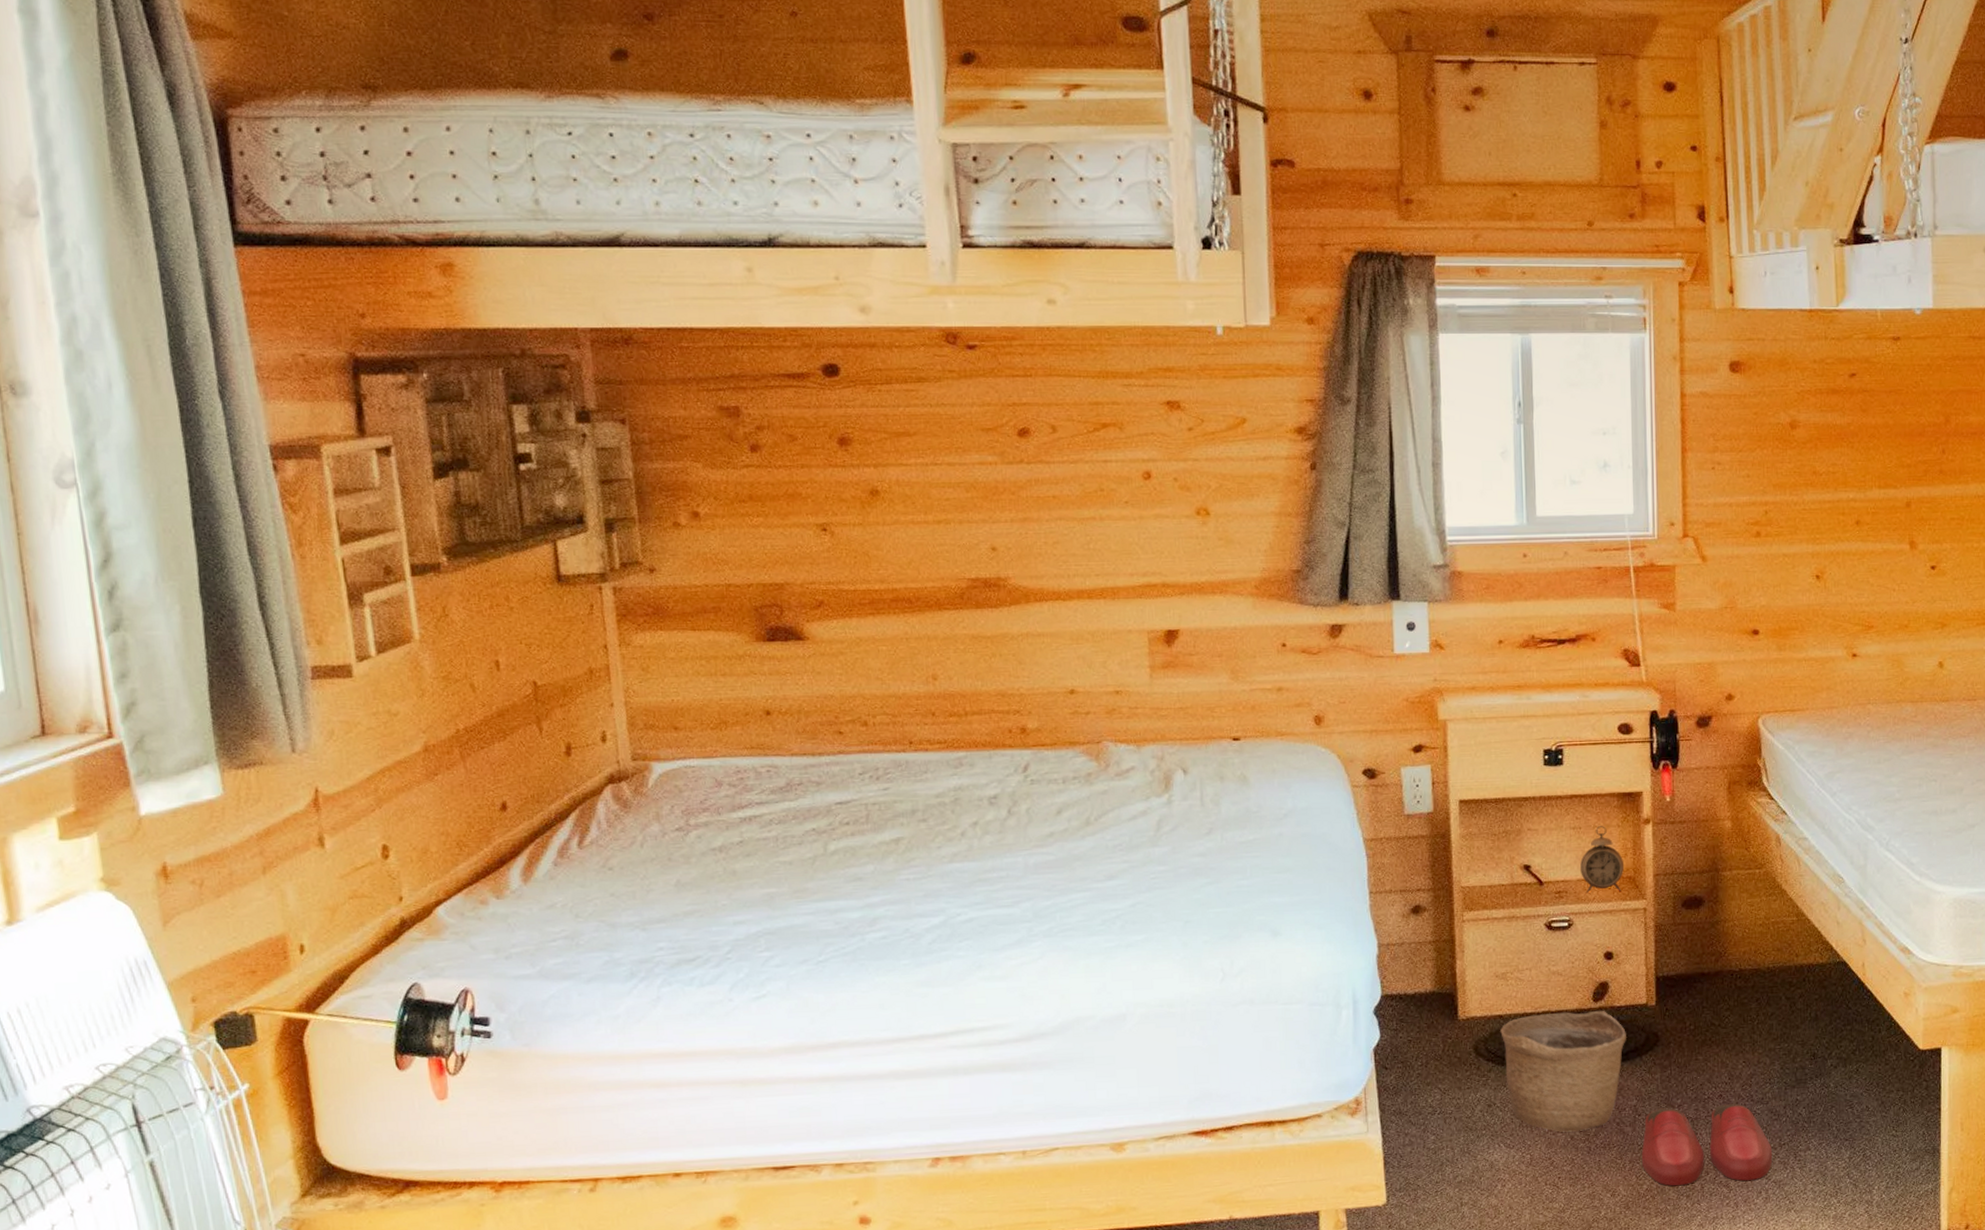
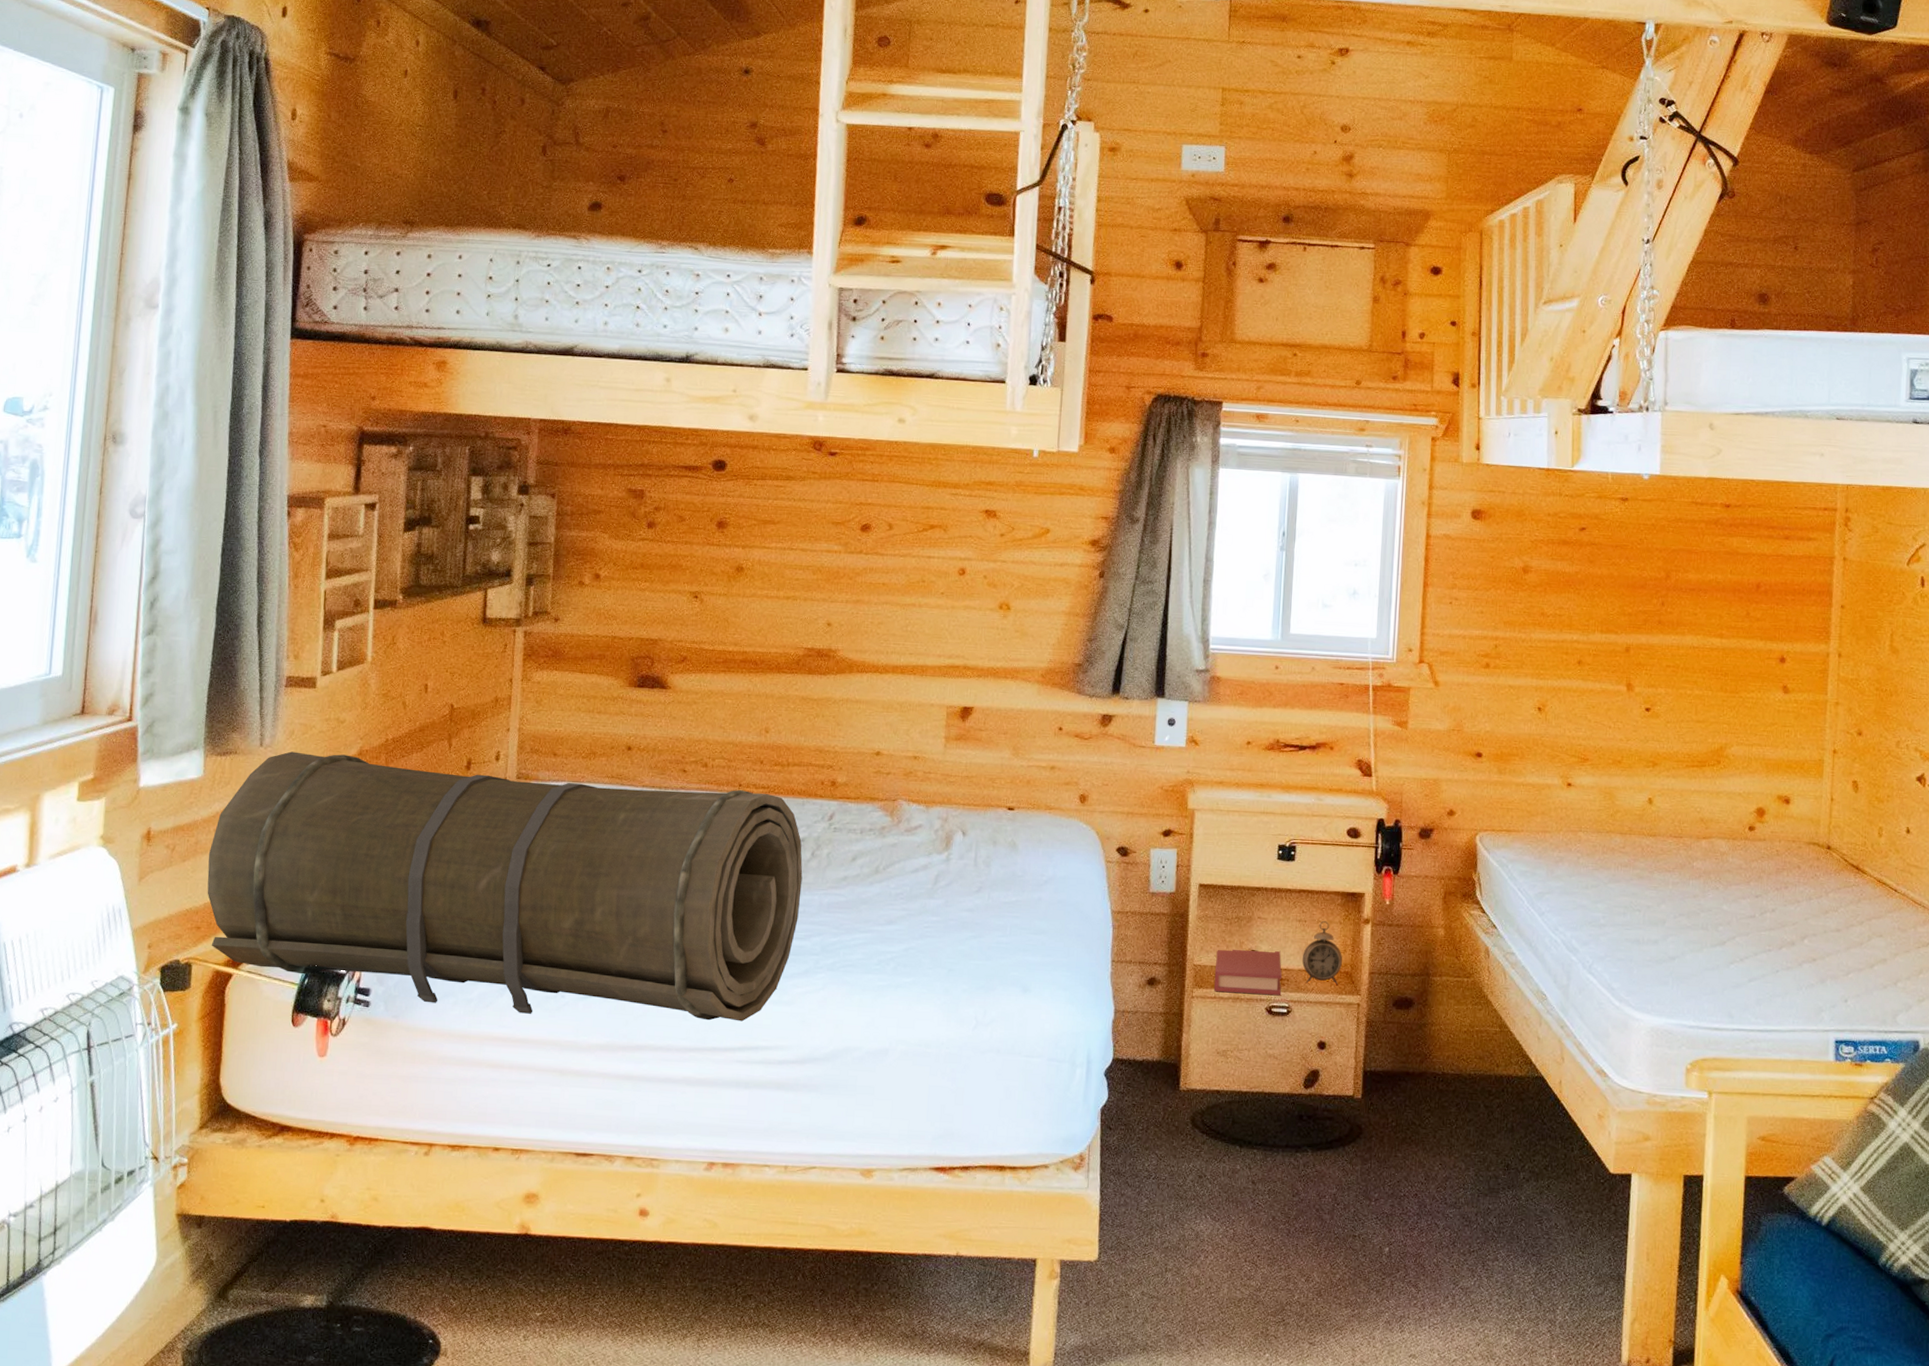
bedroll: none [249,747,1002,1025] -> present [207,751,803,1022]
book: none [1485,862,1560,913] -> present [1214,950,1282,995]
basket: present [1500,1010,1626,1132] -> none [1216,1094,1332,1213]
slippers: present [1641,1104,1773,1187] -> none [1336,1200,1462,1284]

